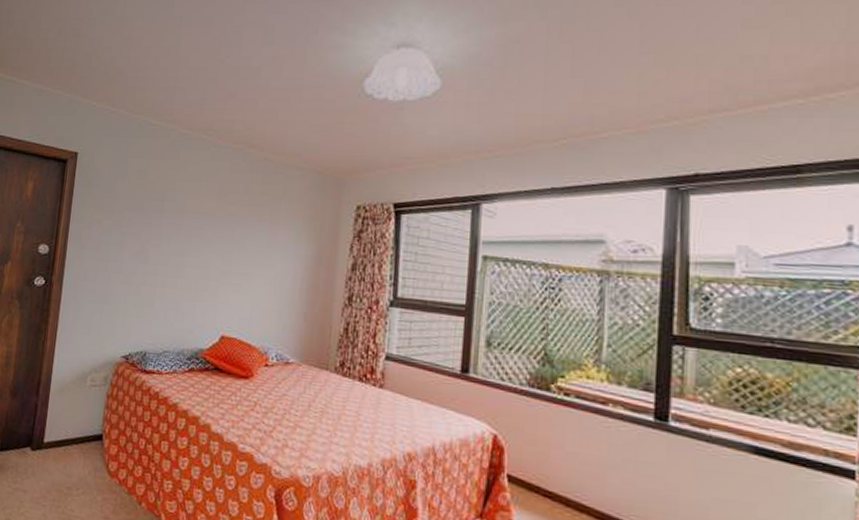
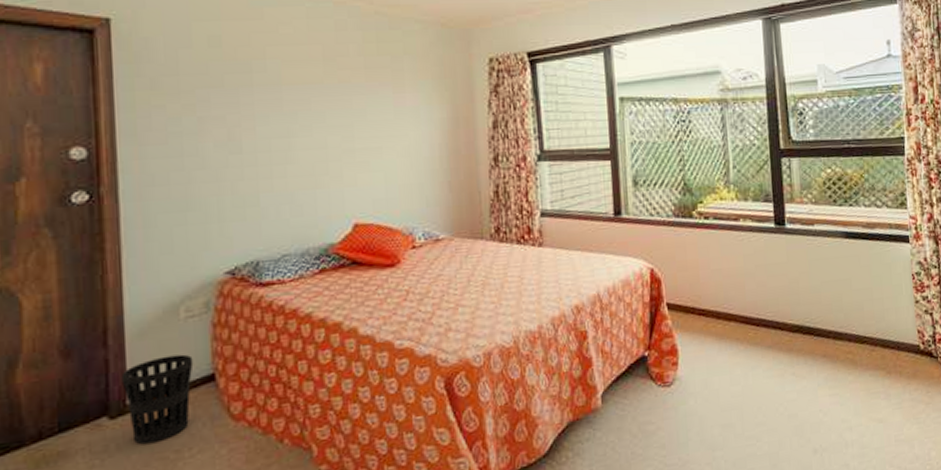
wastebasket: none [42,411,91,477] -> present [121,354,194,444]

